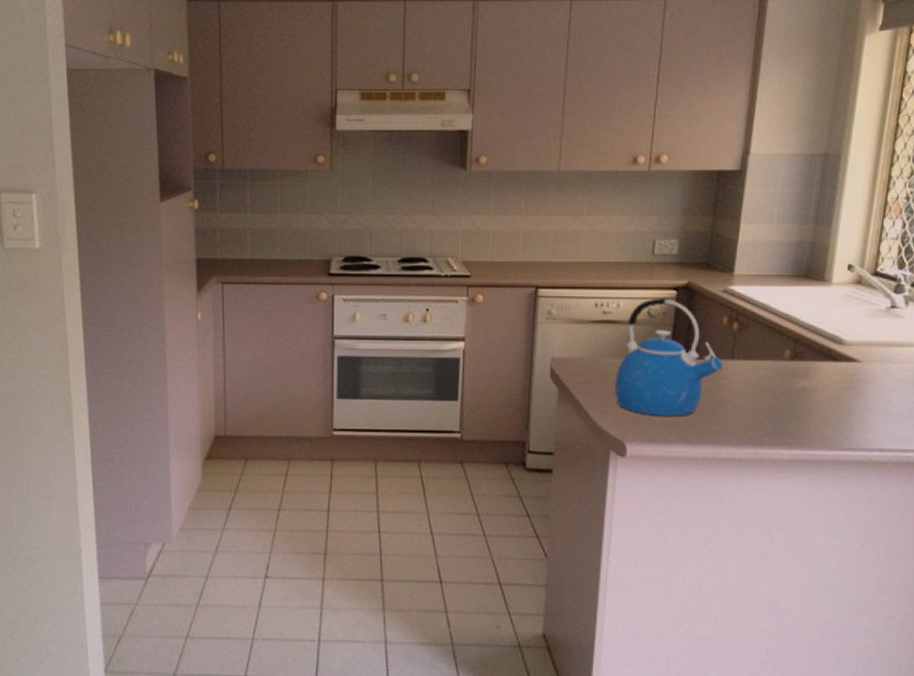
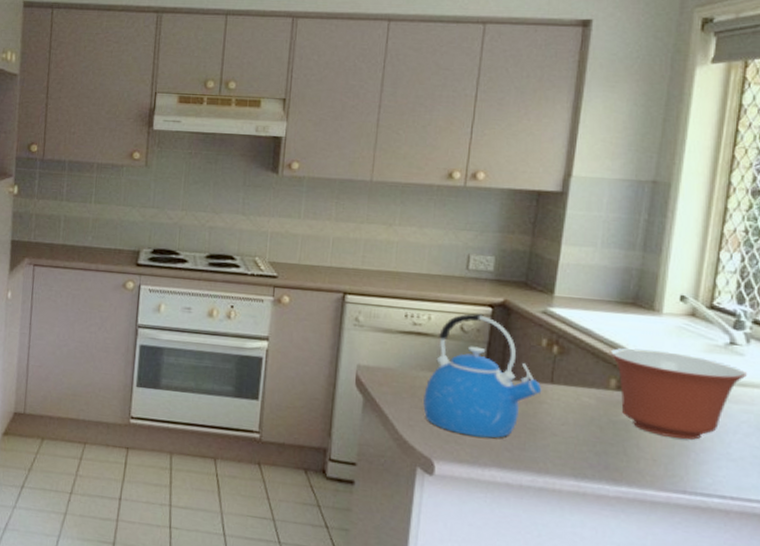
mixing bowl: none [784,319,905,401] -> present [609,347,747,440]

